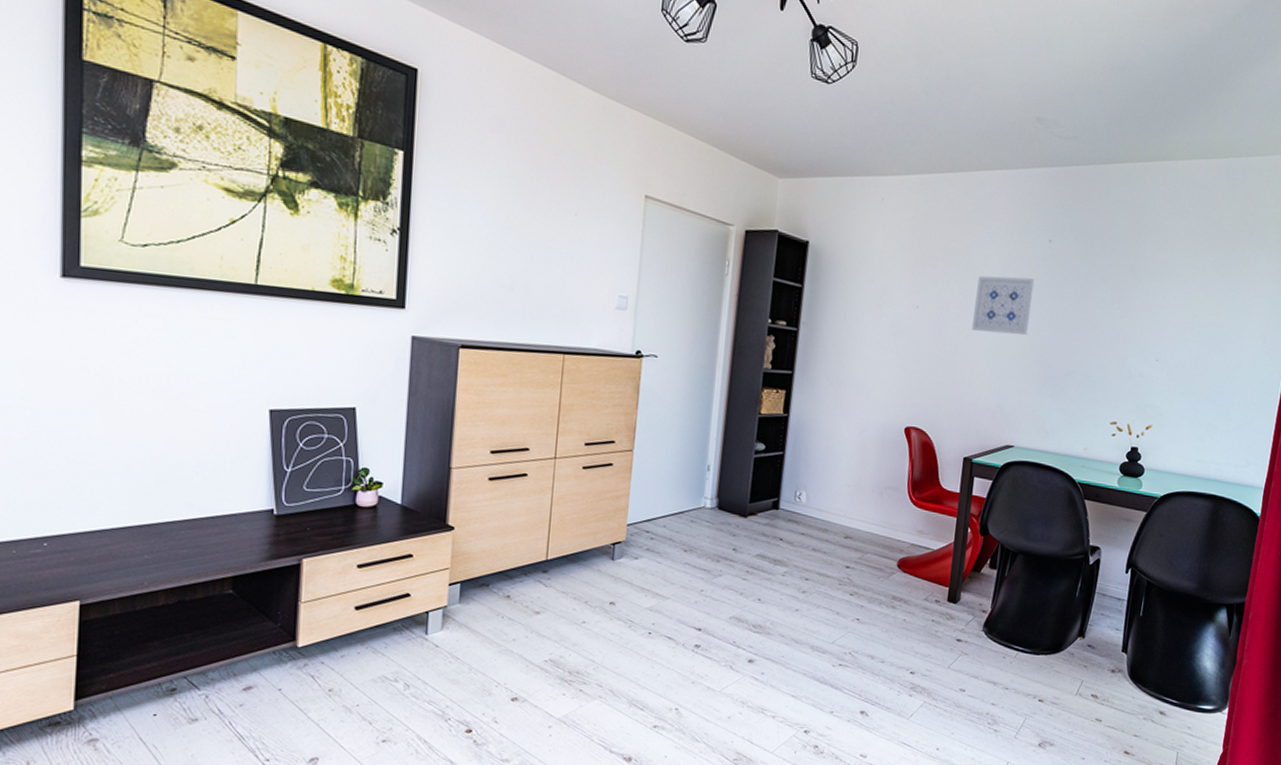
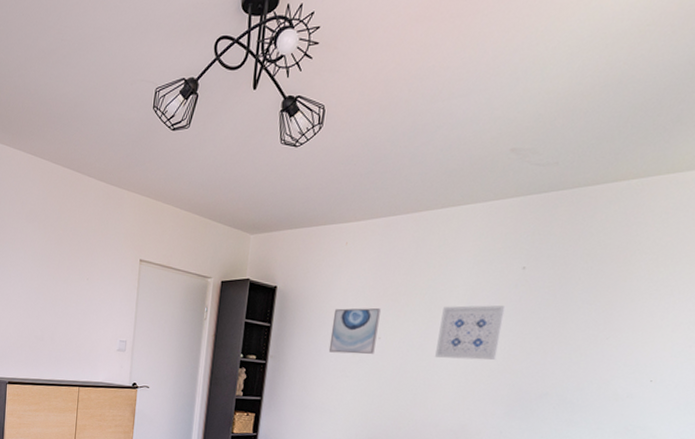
wall art: none [865,271,918,325] -> present [328,307,381,355]

